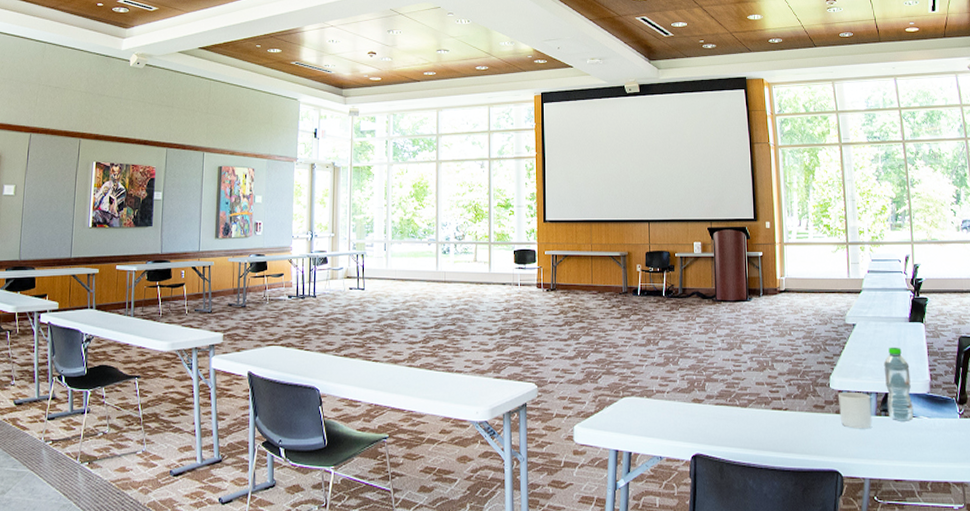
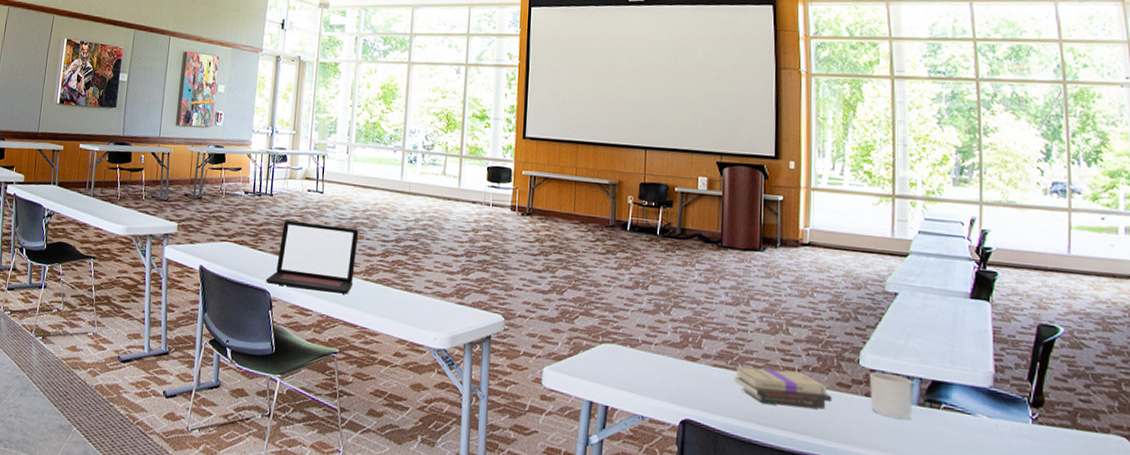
laptop: none [314,318,400,382] -> present [265,220,359,294]
books: none [733,400,811,431] -> present [733,366,832,410]
water bottle: present [883,347,914,421] -> none [932,325,969,419]

